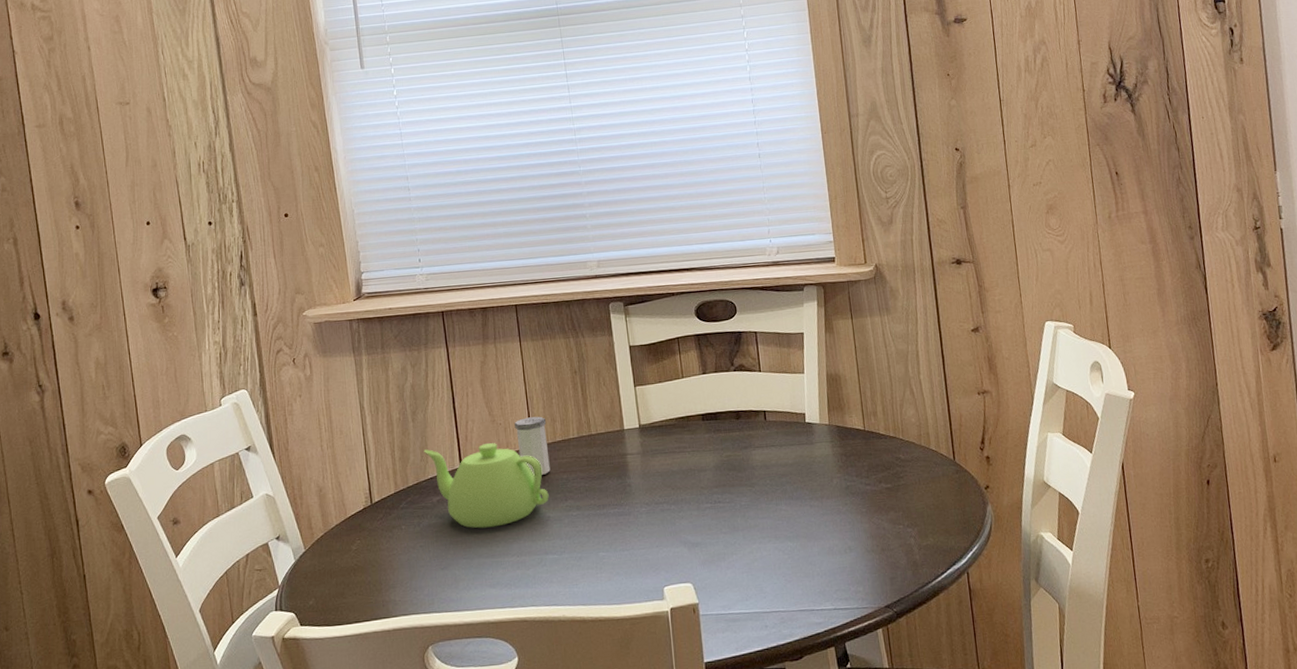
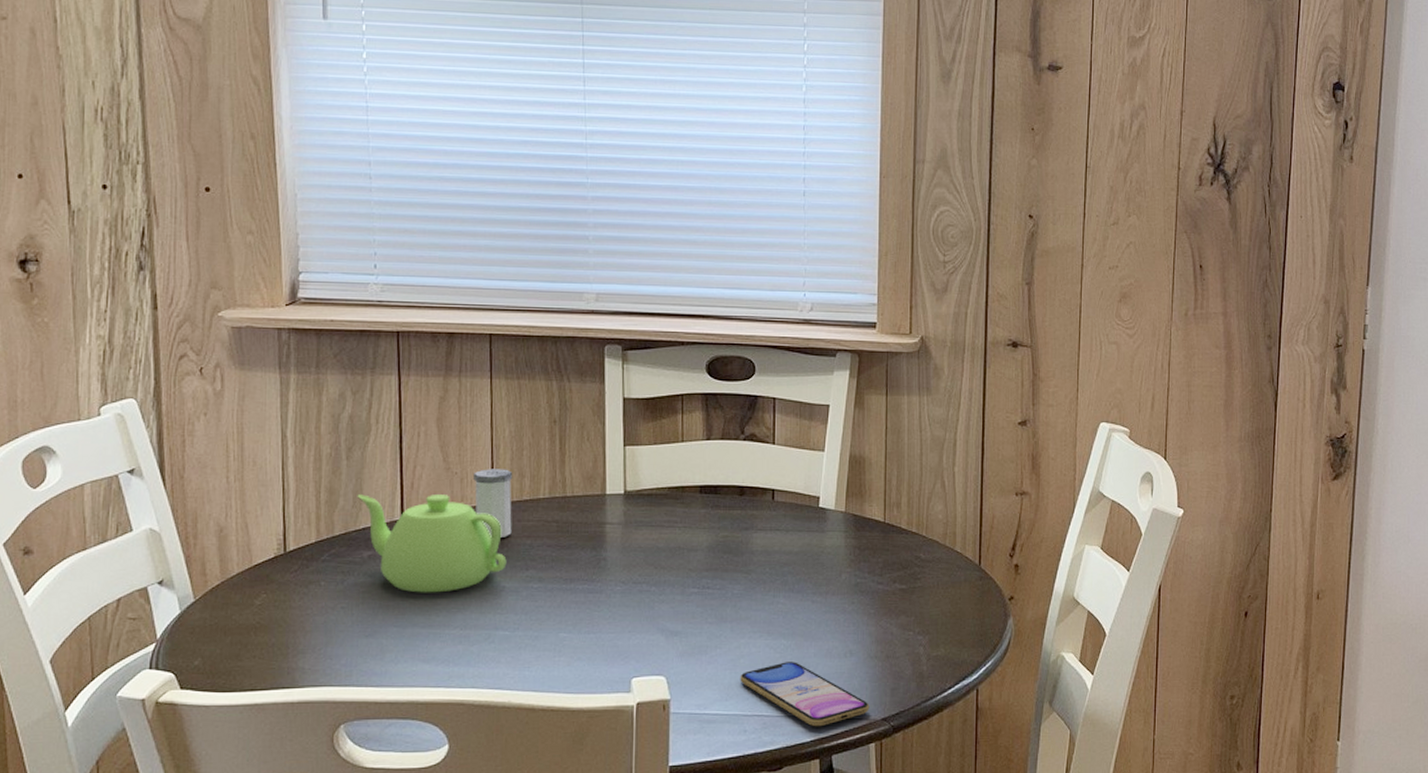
smartphone: none [756,561,873,618] -> present [740,662,870,727]

